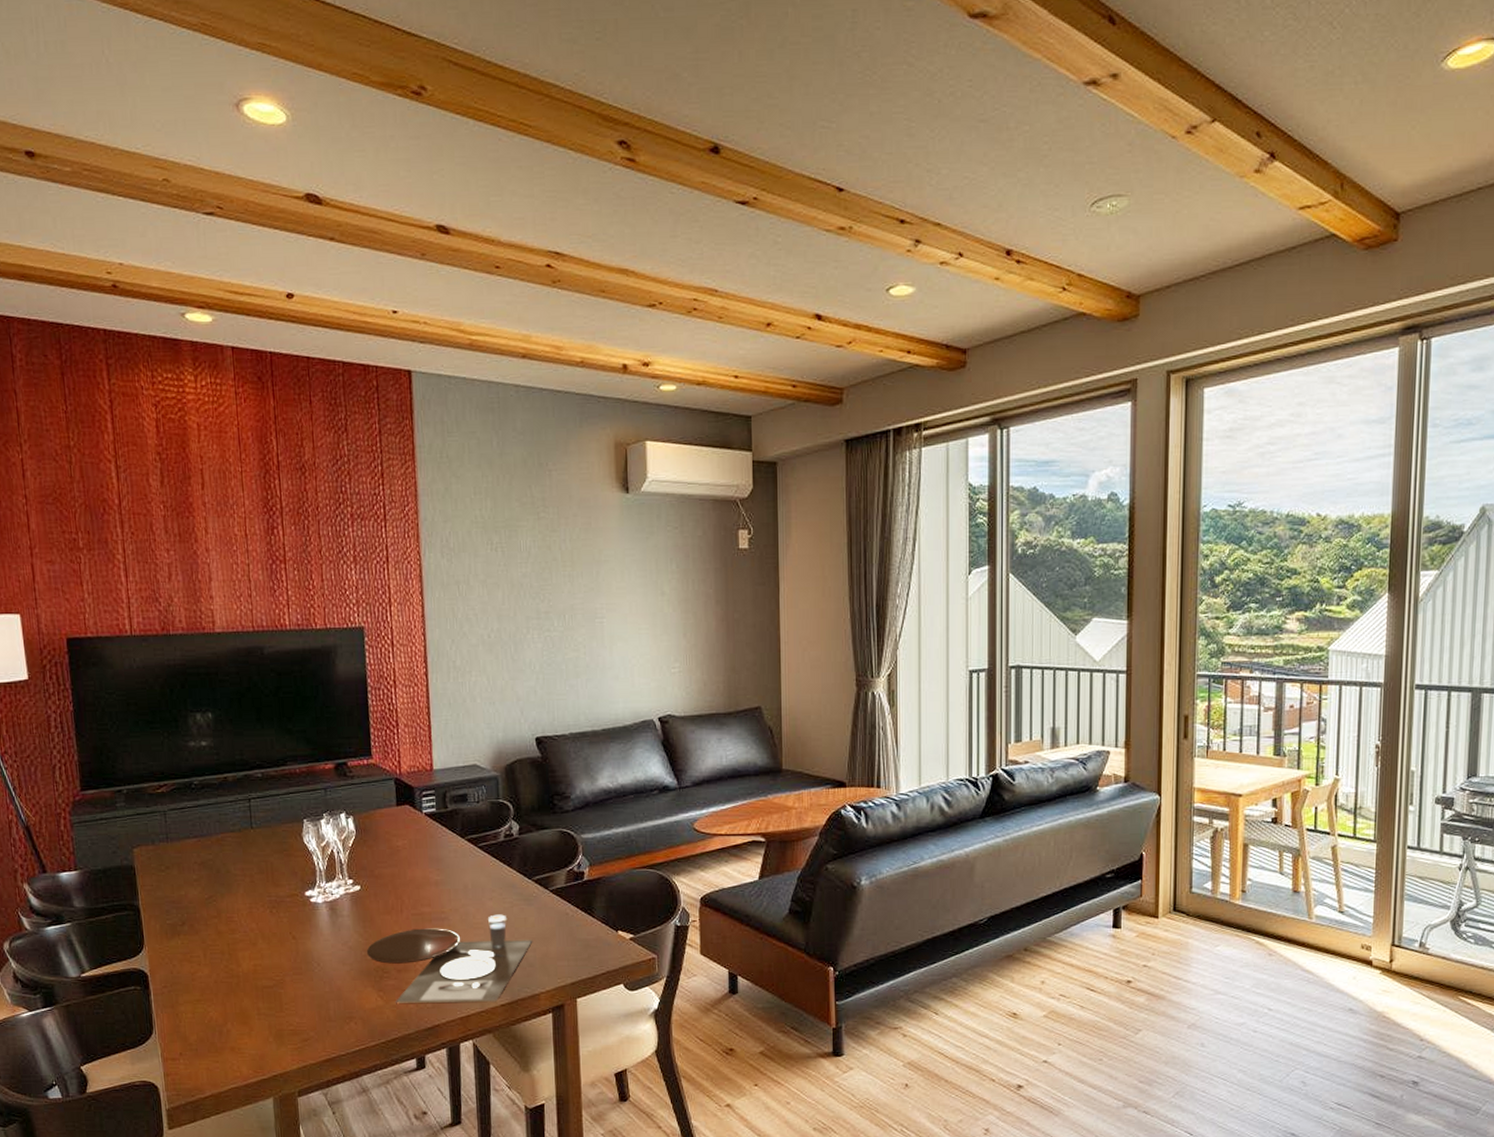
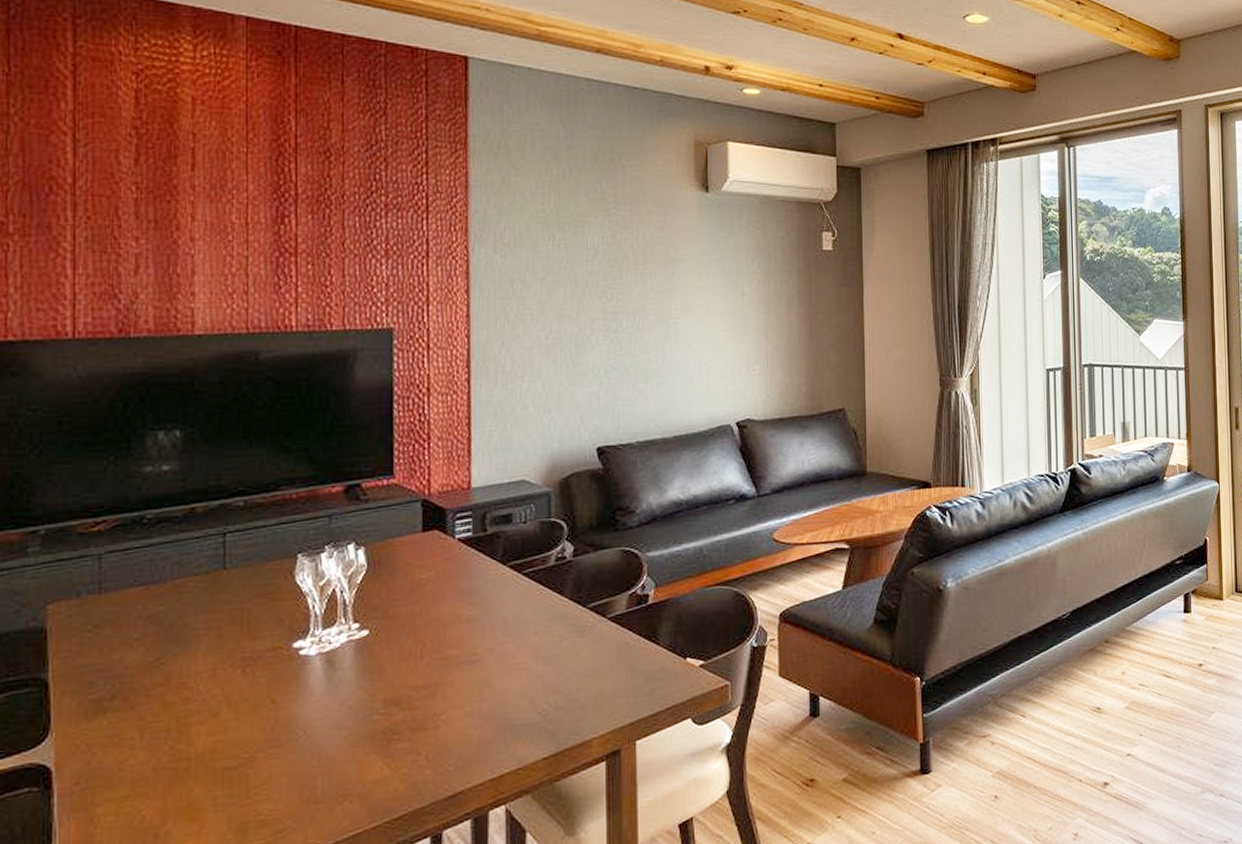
plate: present [366,928,460,964] -> none [371,673,495,723]
place setting: present [395,914,533,1003] -> none [406,650,586,771]

